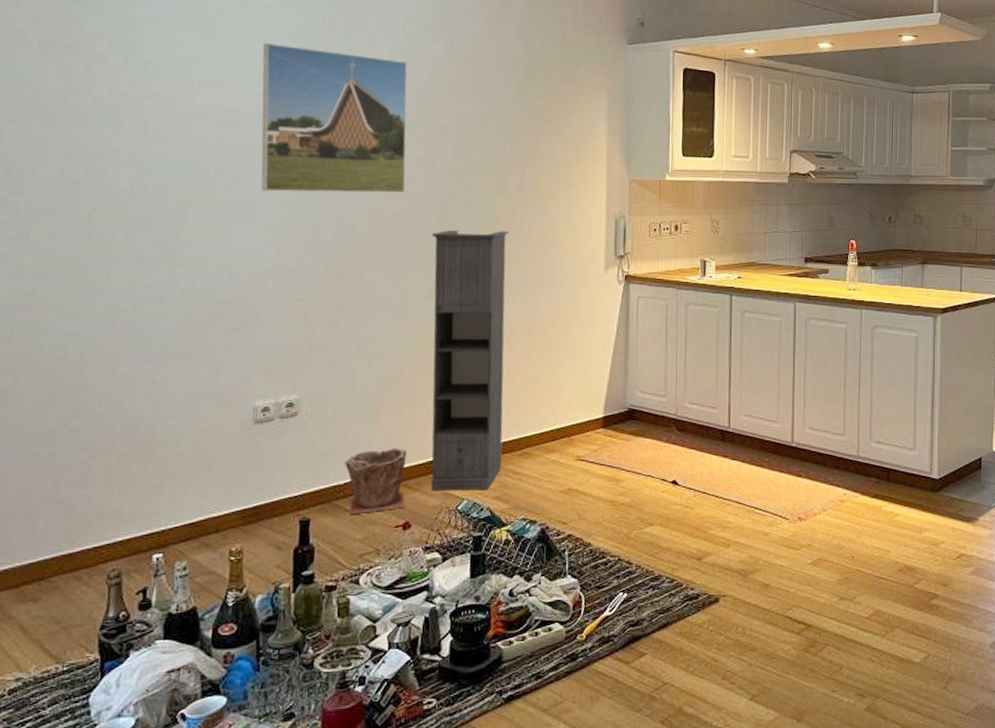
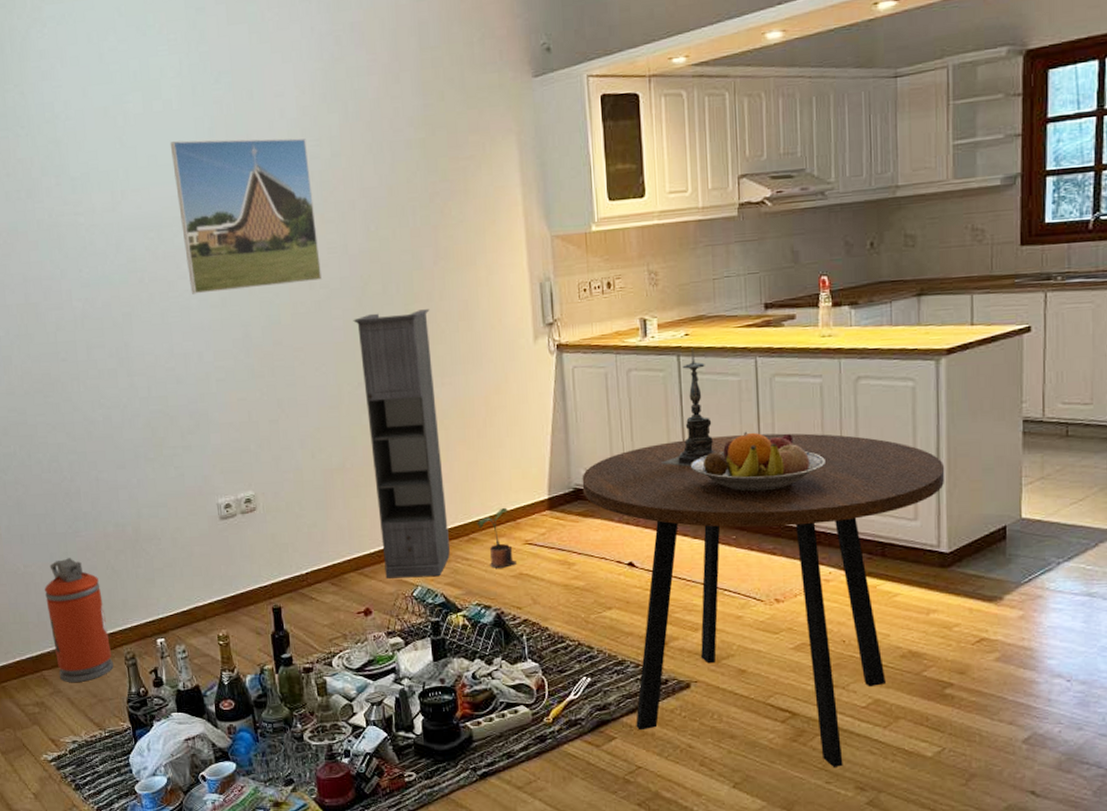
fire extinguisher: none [14,460,92,606] -> present [45,558,114,682]
plant pot: present [345,448,407,515] -> none [304,537,364,603]
potted plant: none [531,423,566,483] -> present [477,507,516,568]
dining table: none [636,369,938,676] -> present [582,433,945,767]
candle holder: none [708,289,757,394] -> present [660,348,716,467]
fruit bowl: none [733,365,846,419] -> present [690,431,825,492]

